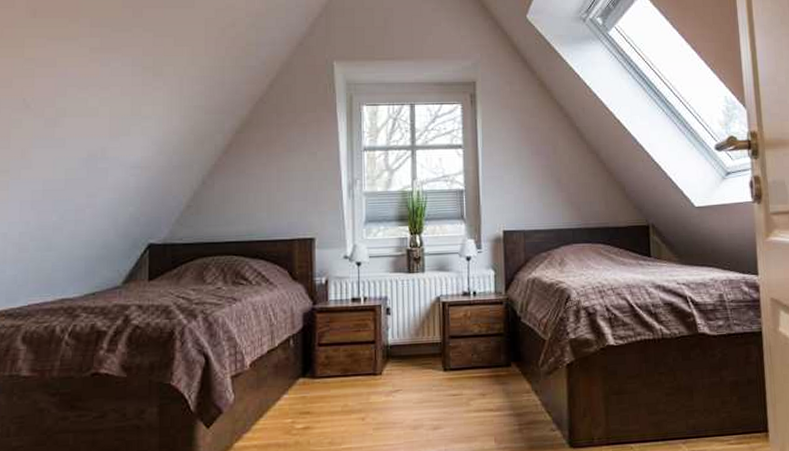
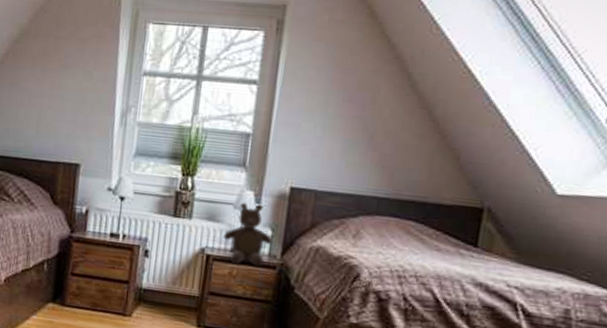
teddy bear: none [454,249,496,307] -> present [223,203,272,267]

